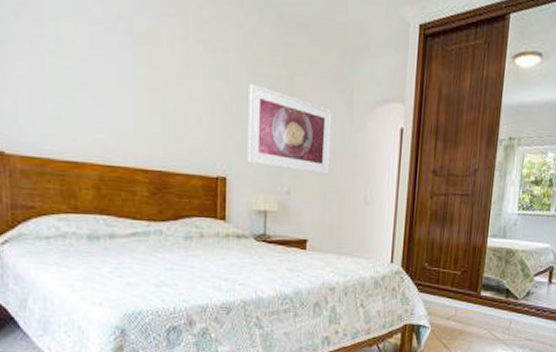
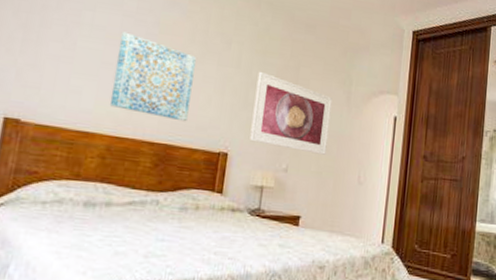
wall art: none [91,44,179,146] -> present [109,31,196,122]

